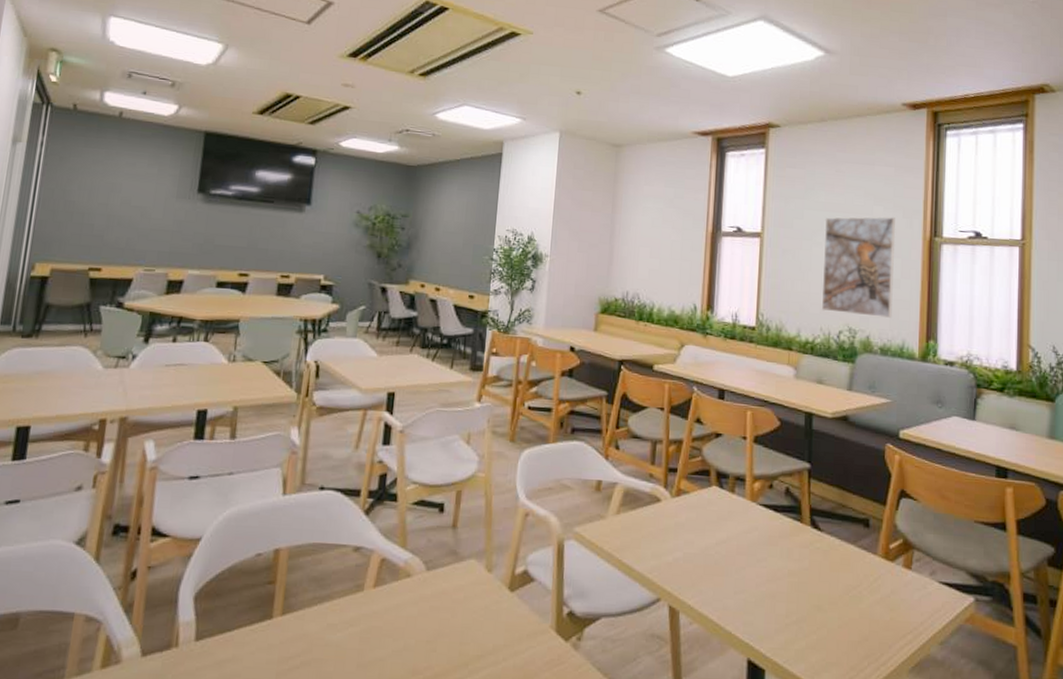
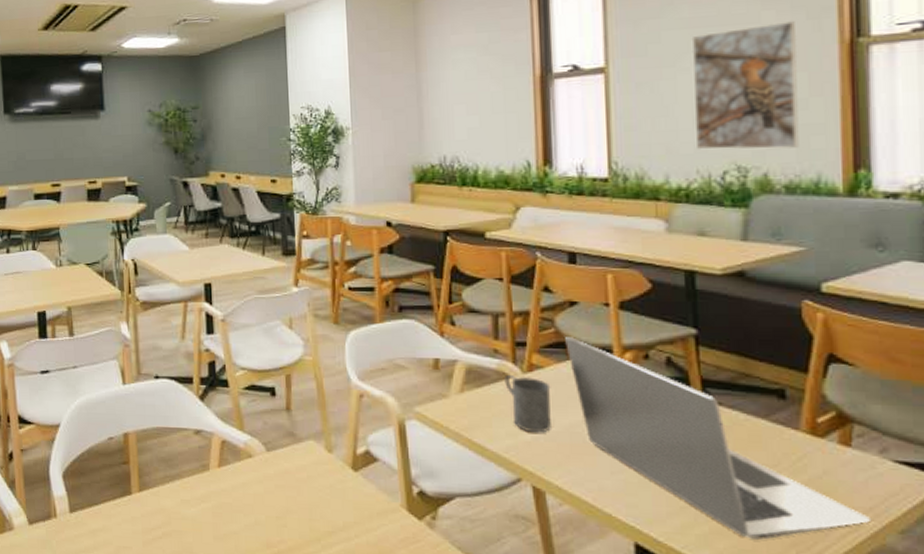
mug: none [655,499,694,555] -> present [504,375,551,433]
laptop: none [709,464,922,653] -> present [565,335,872,540]

